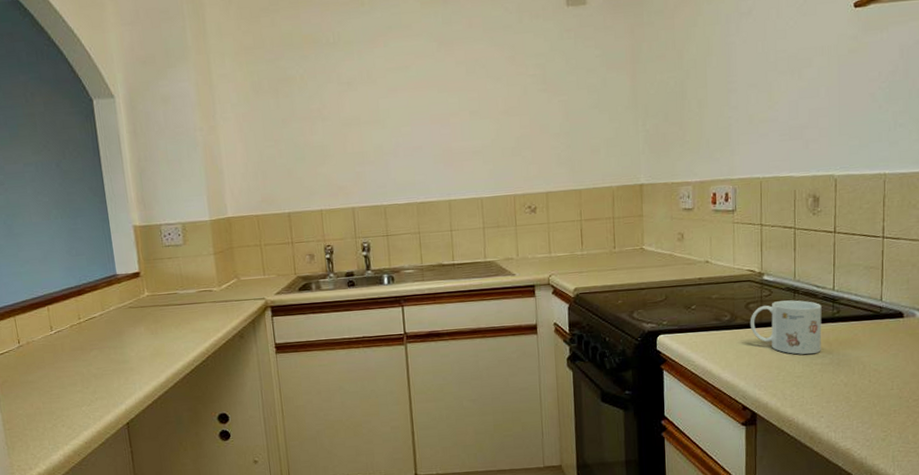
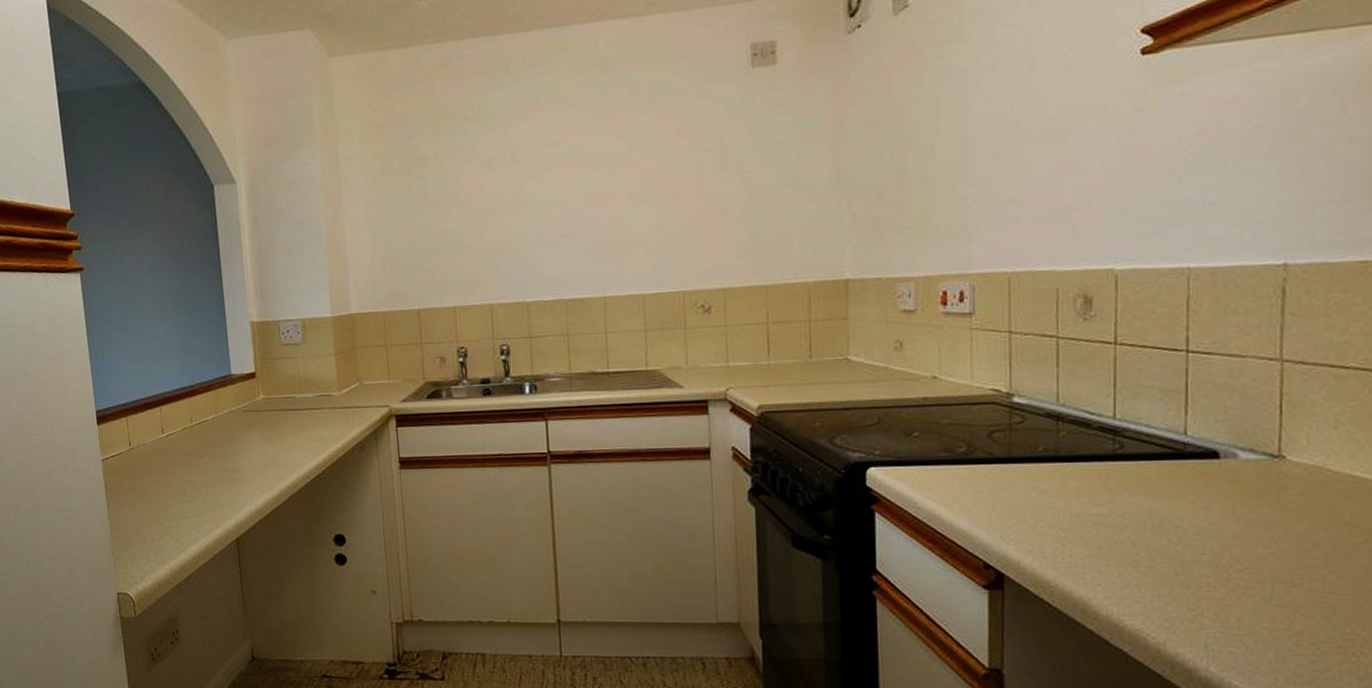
mug: present [749,300,822,355] -> none [994,429,1098,502]

